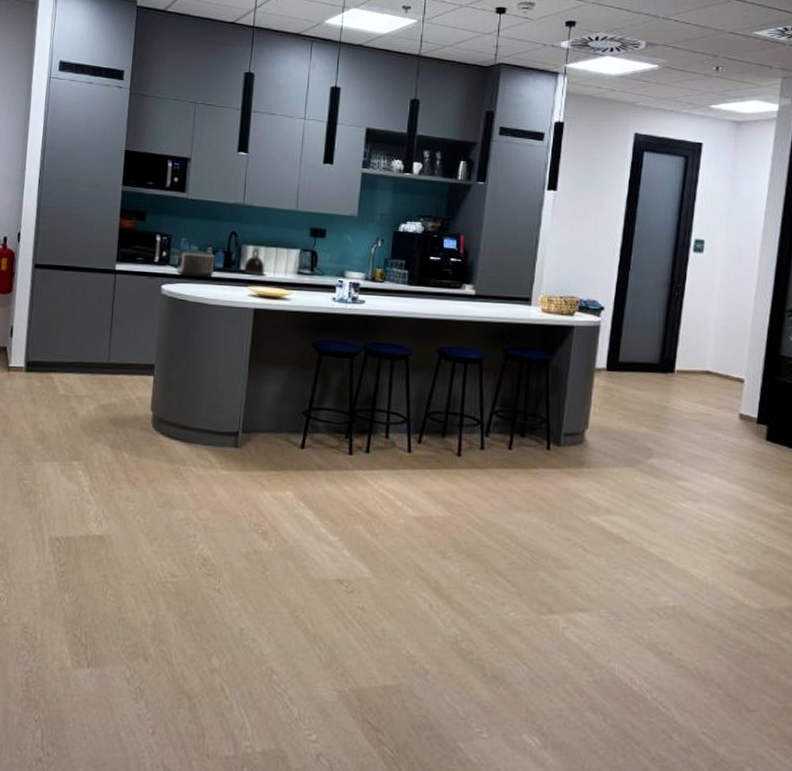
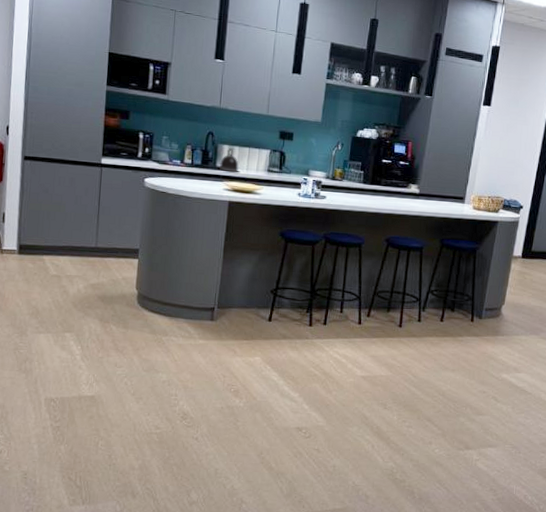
toaster: present [177,249,216,278] -> none [159,146,194,173]

